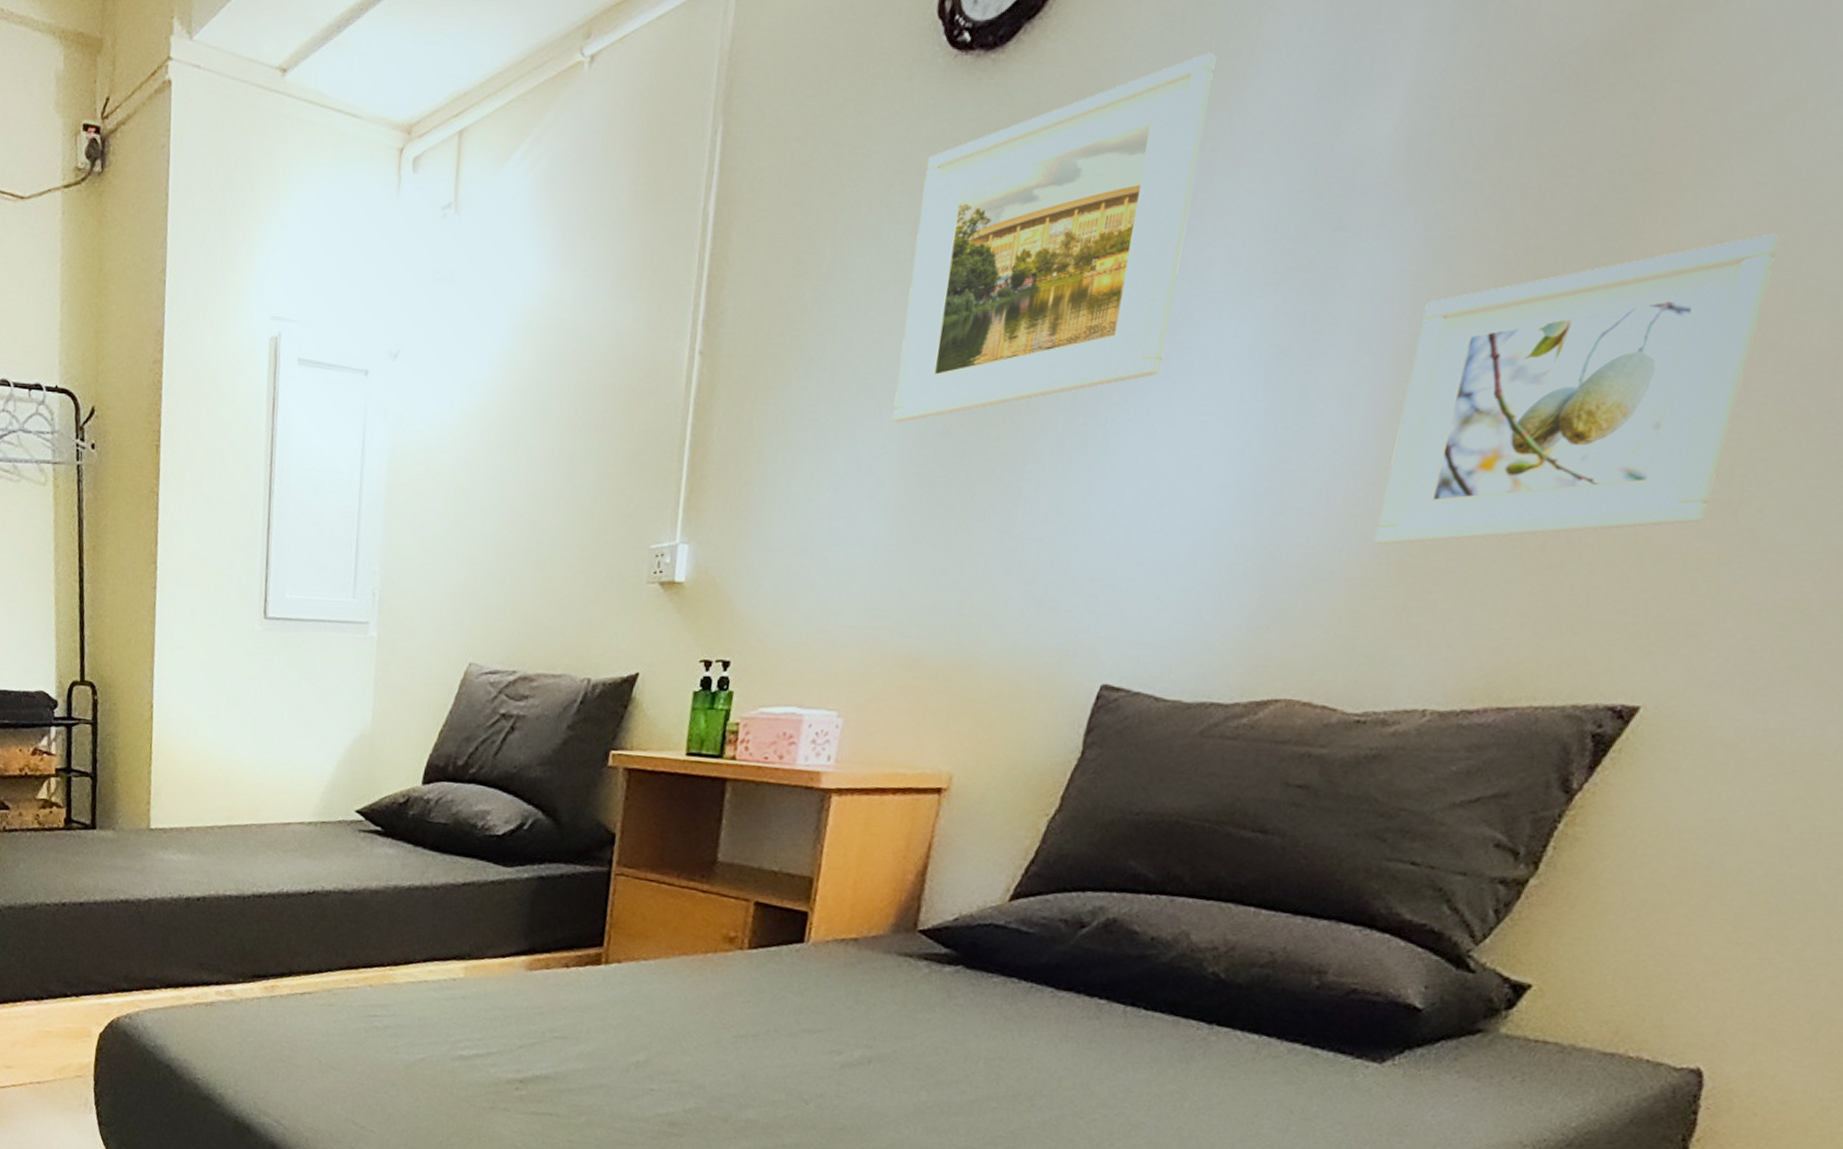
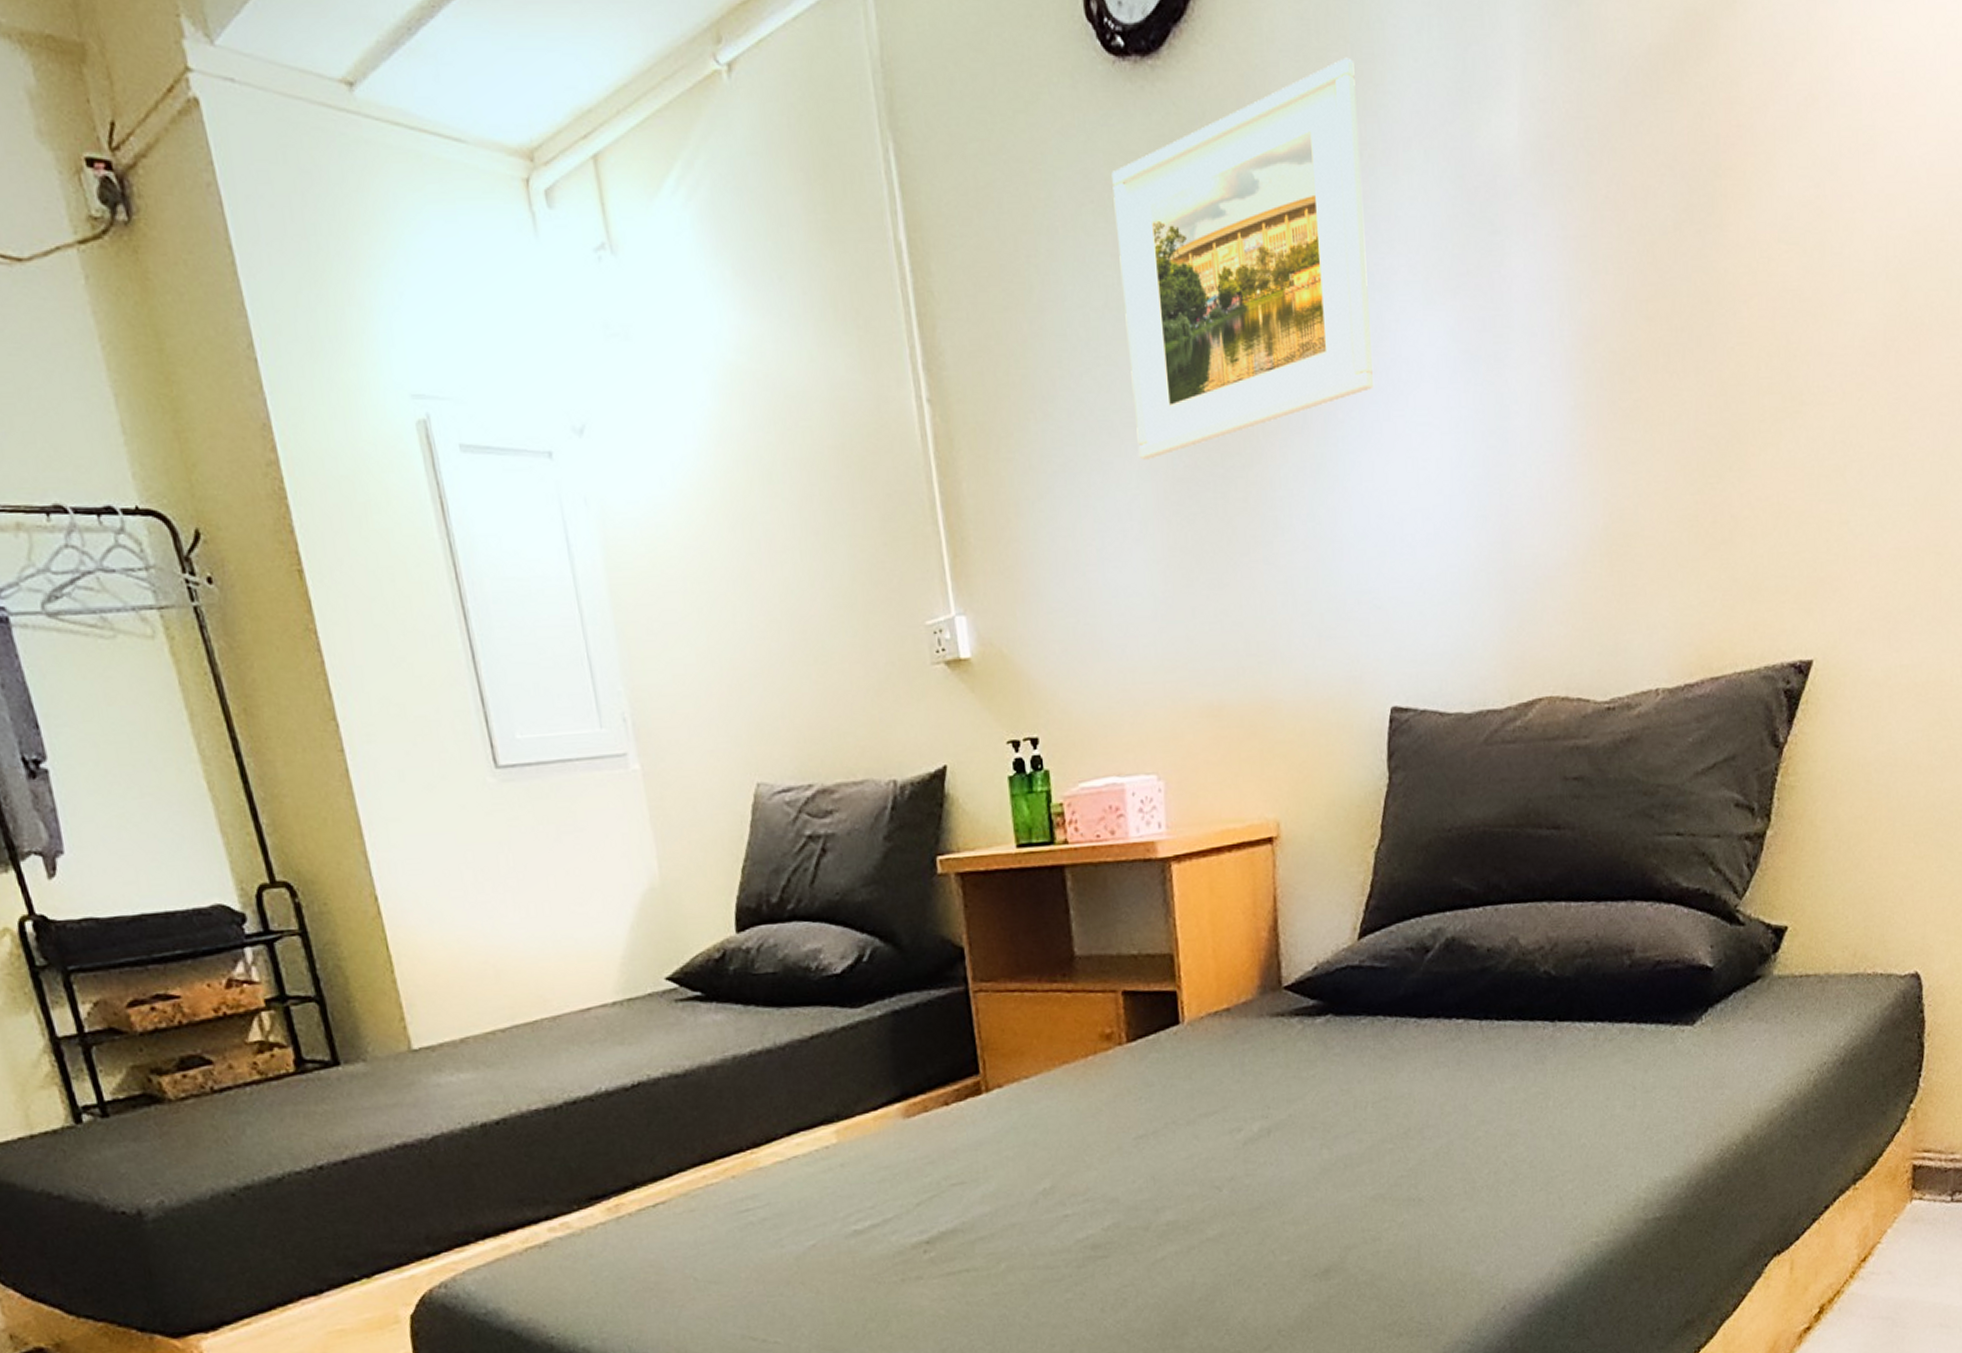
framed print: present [1373,233,1781,546] -> none [1578,221,1826,539]

